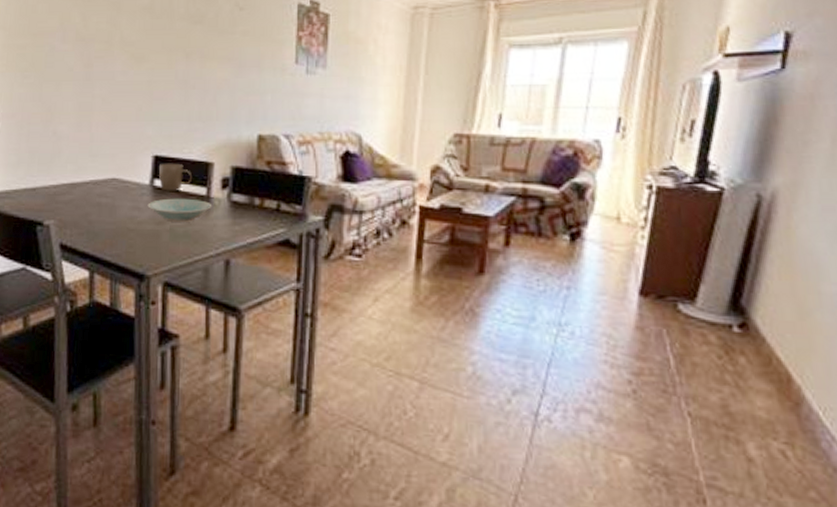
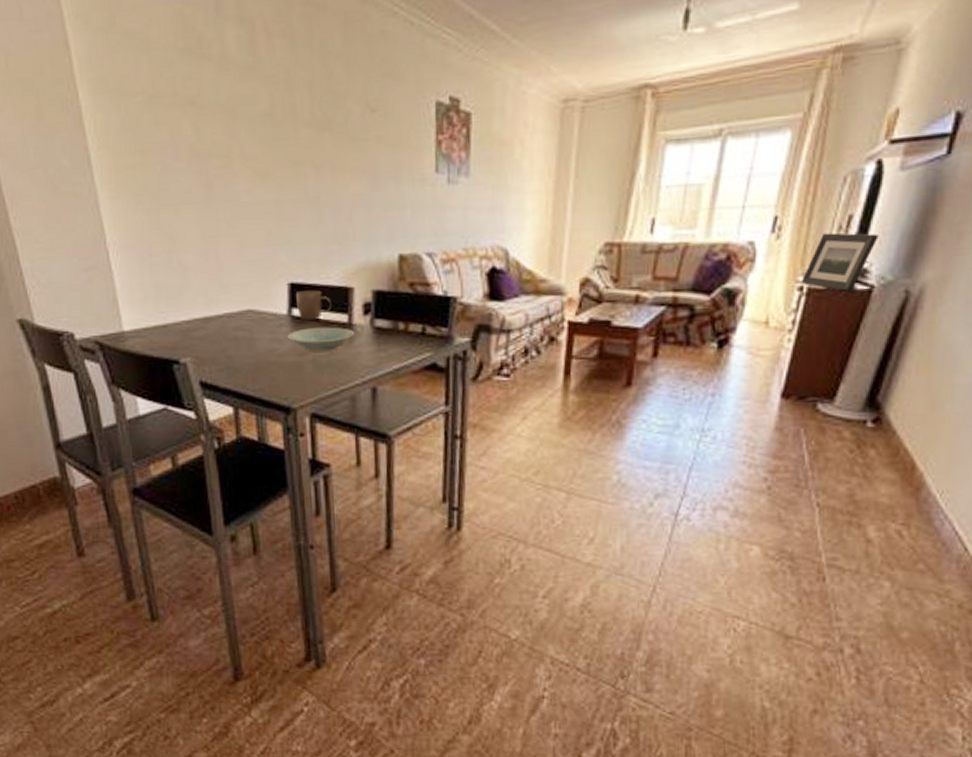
picture frame: none [649,135,724,192] -> present [801,232,879,291]

